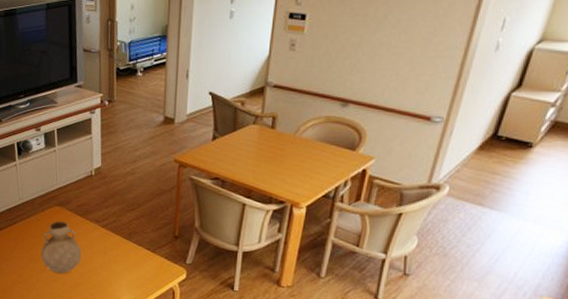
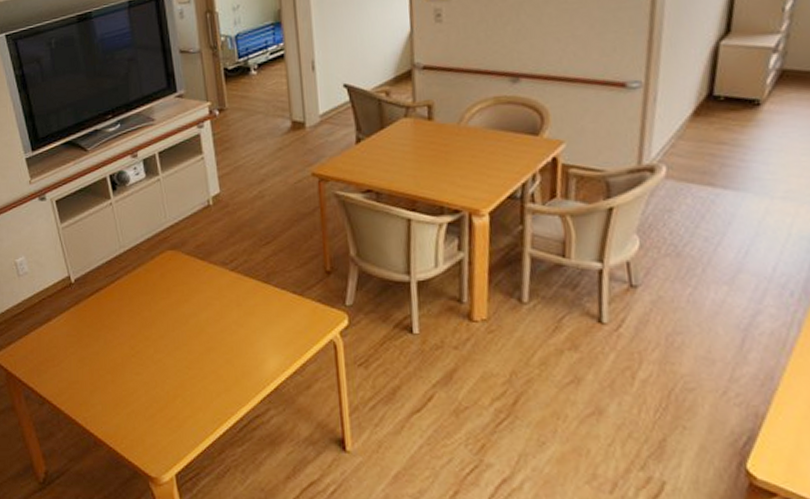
vase: present [41,221,82,274] -> none [155,269,210,338]

